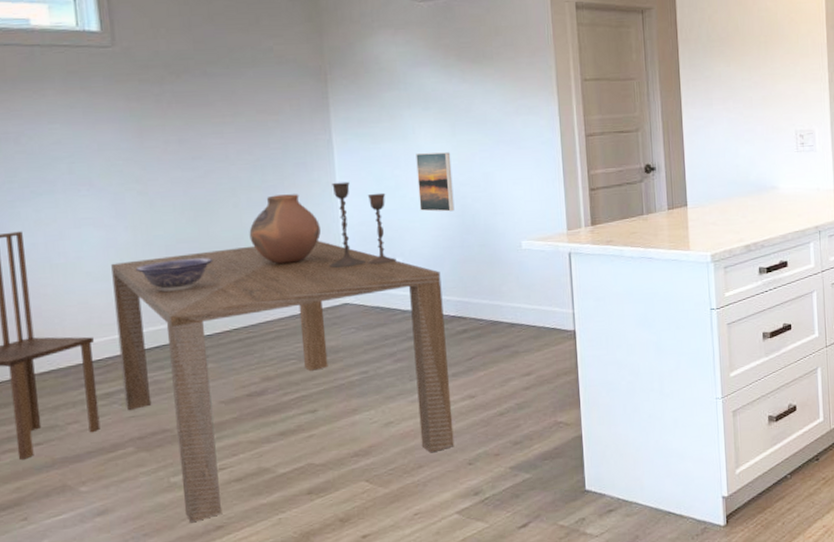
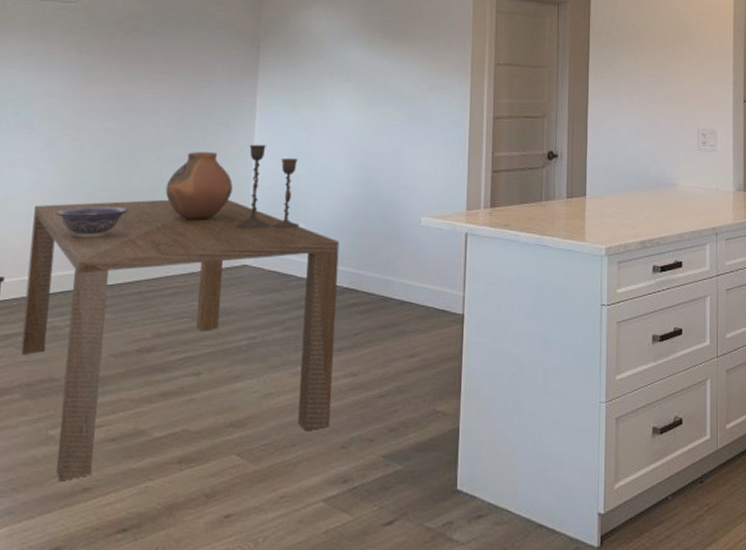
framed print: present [416,152,455,212] -> none [328,122,364,182]

